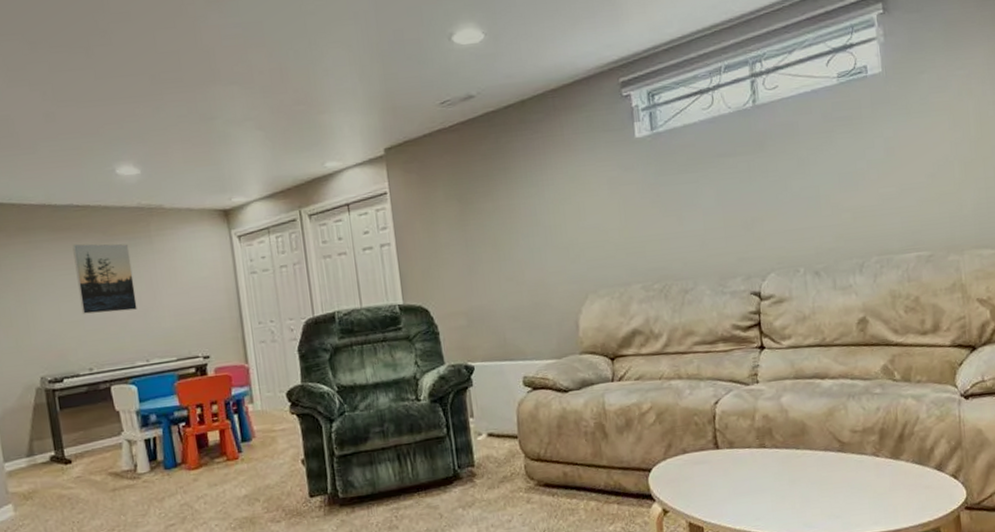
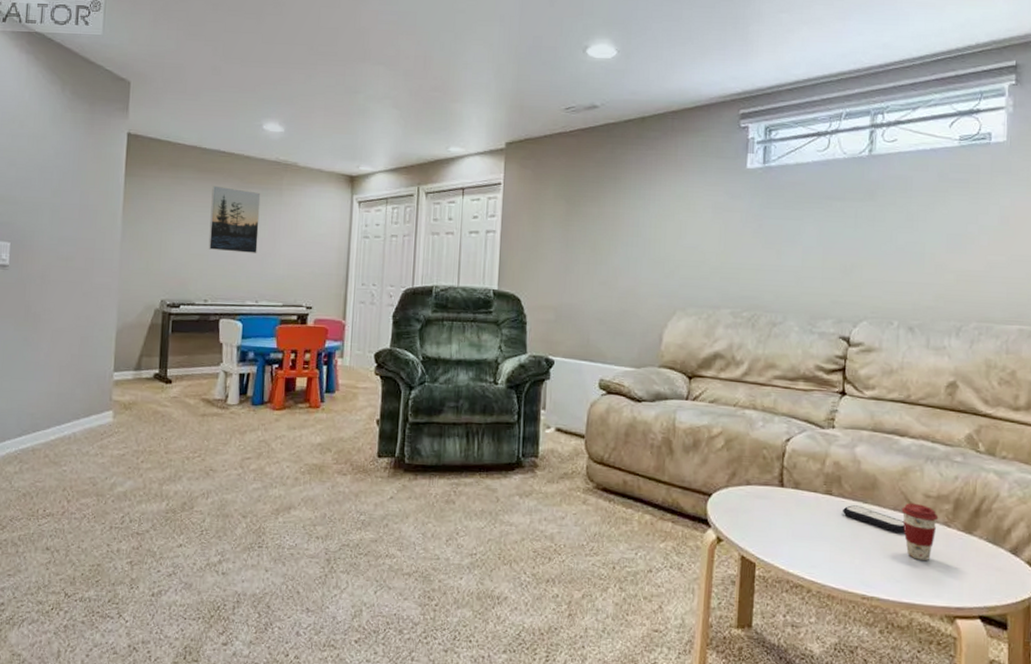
remote control: none [778,452,839,472] -> present [843,505,906,534]
coffee cup: none [832,440,867,493] -> present [901,503,939,560]

